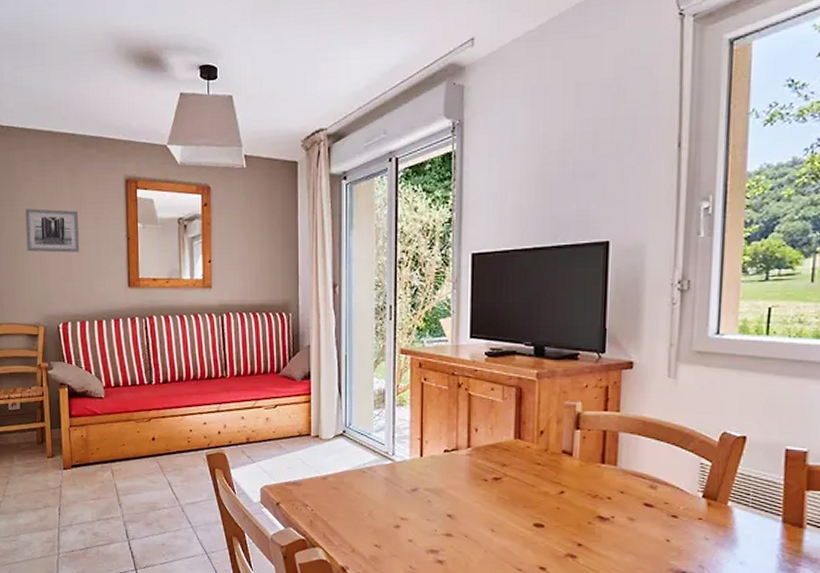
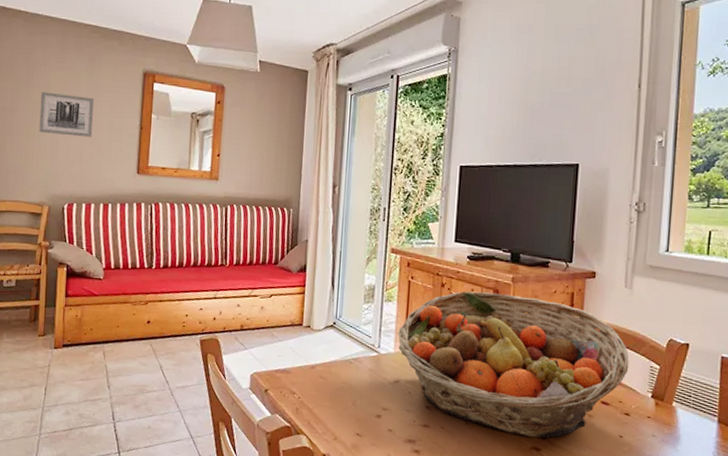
fruit basket: none [413,390,676,545] -> present [398,291,629,439]

